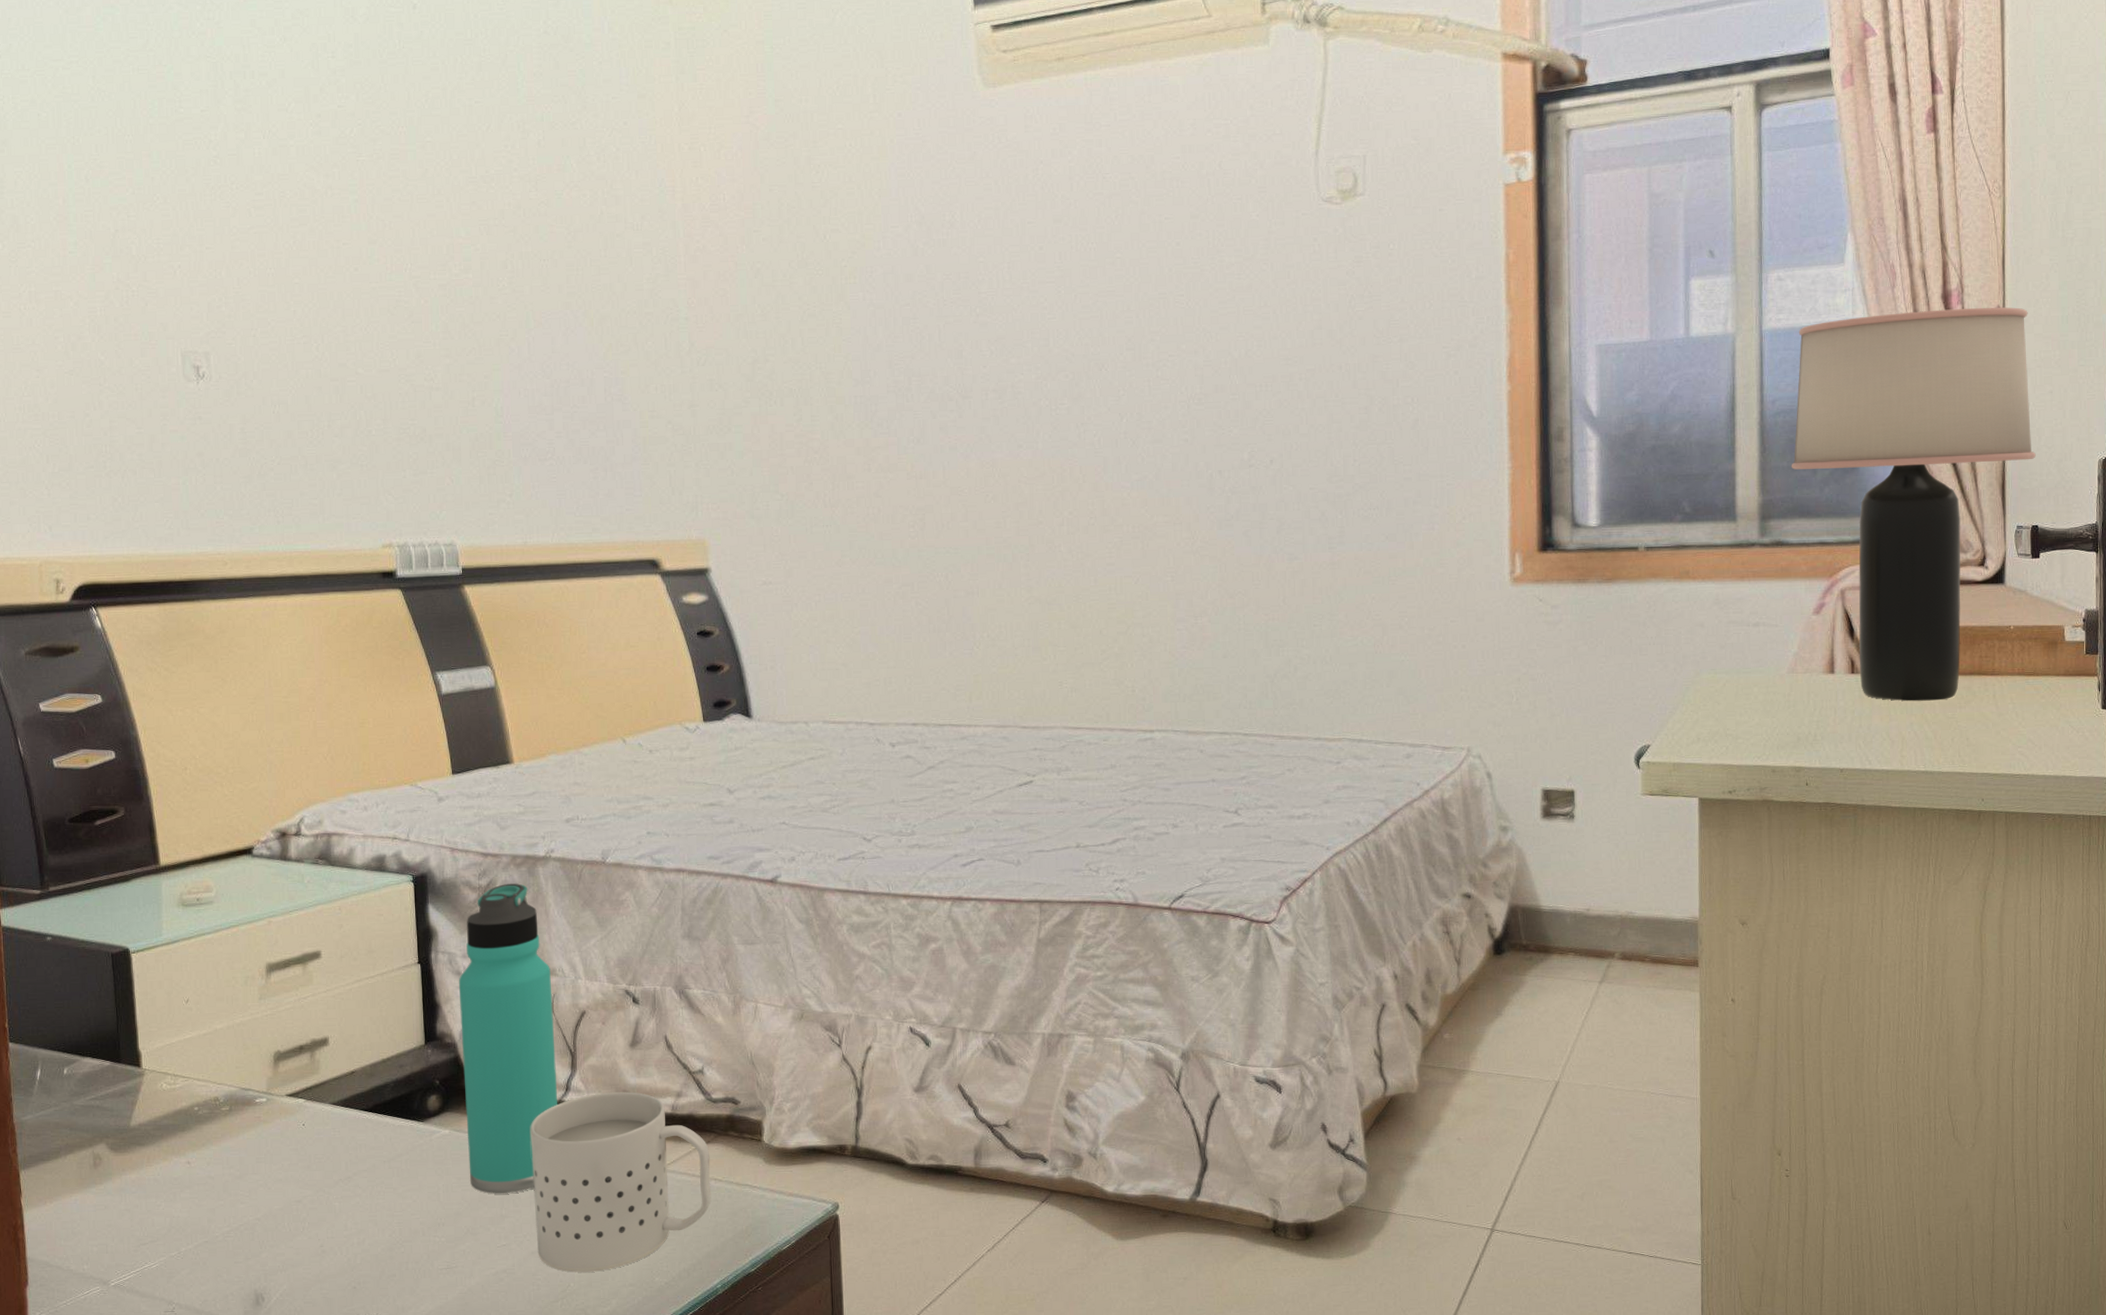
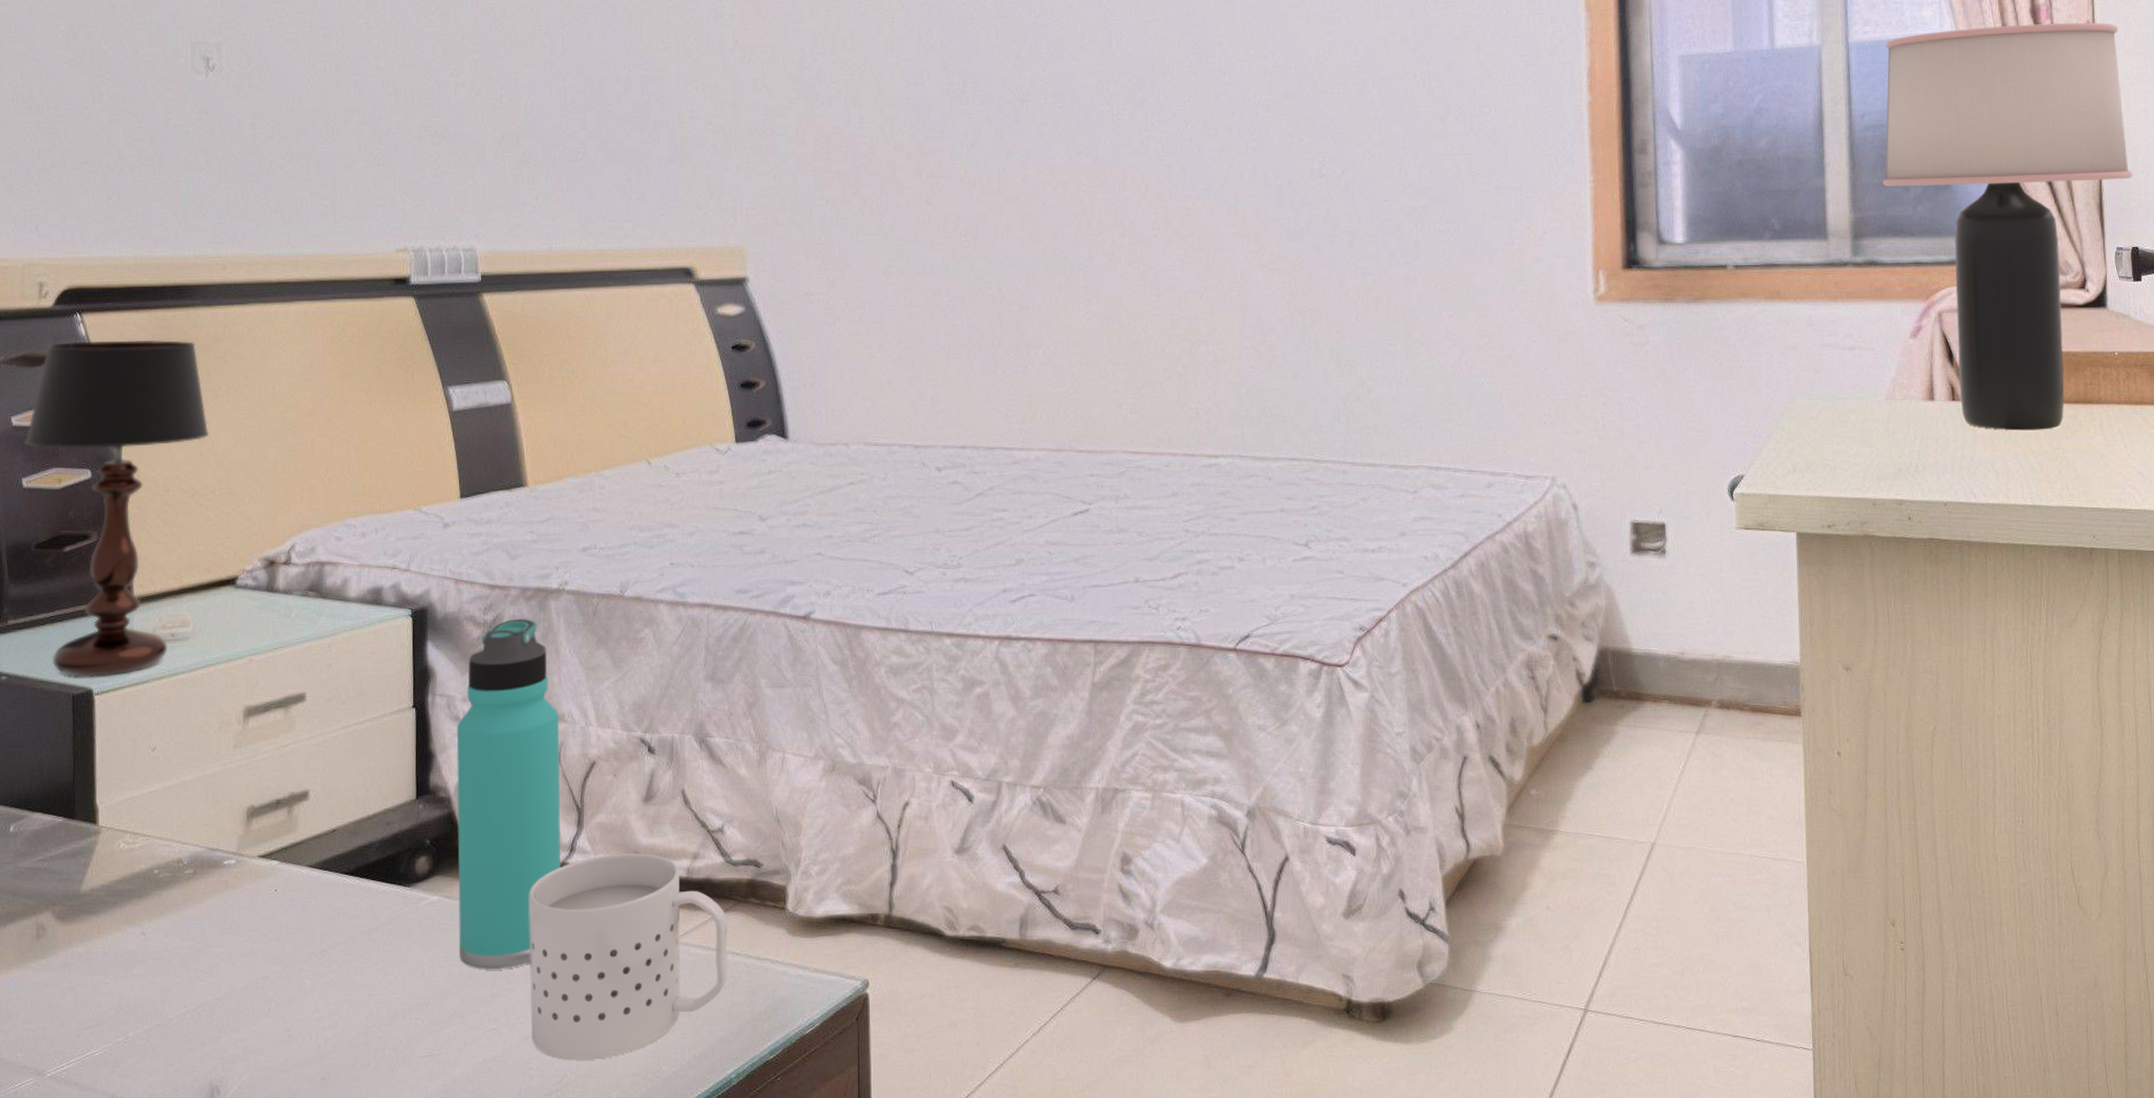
table lamp: none [52,631,221,938] -> present [24,339,210,678]

